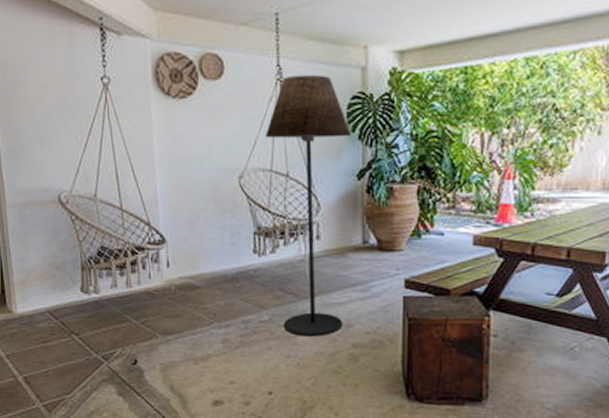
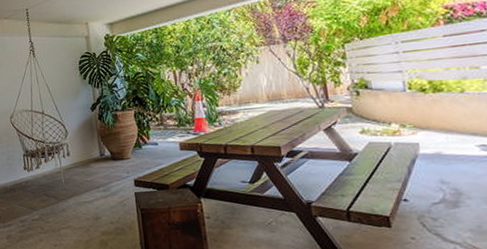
floor lamp: present [265,74,352,337] -> none [25,44,93,229]

